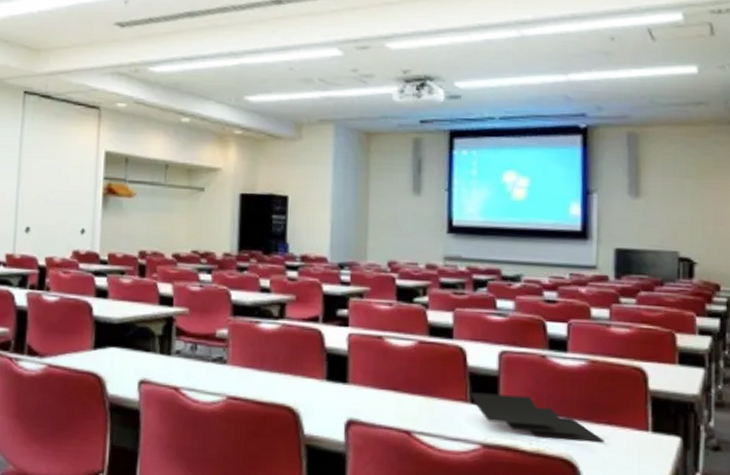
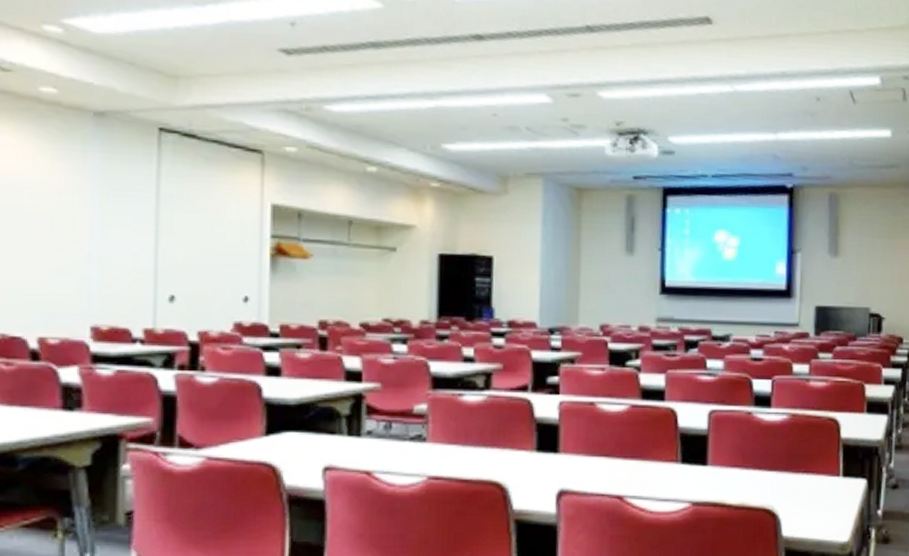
papers: present [469,392,605,442] -> none [680,452,802,492]

